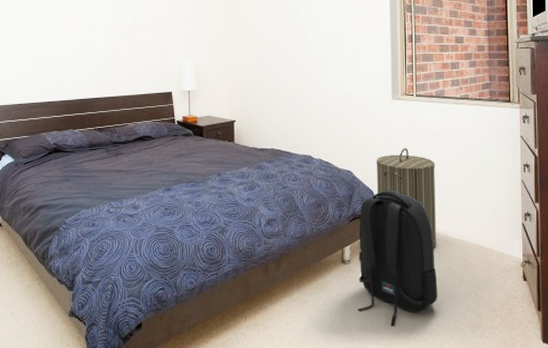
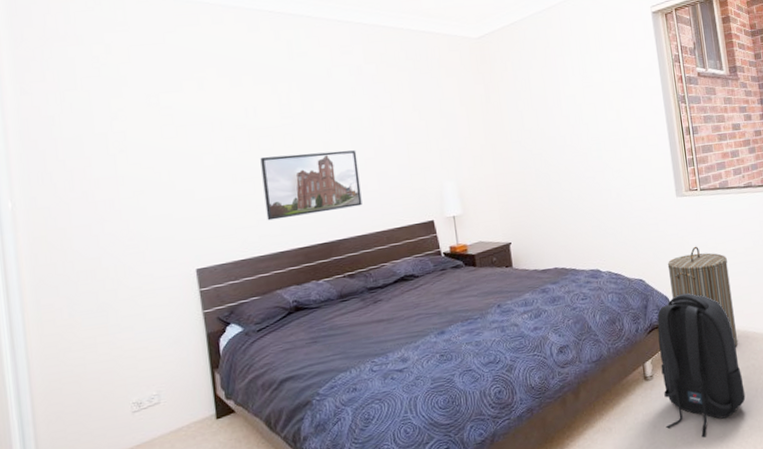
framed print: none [40,22,115,75] -> present [260,150,362,221]

